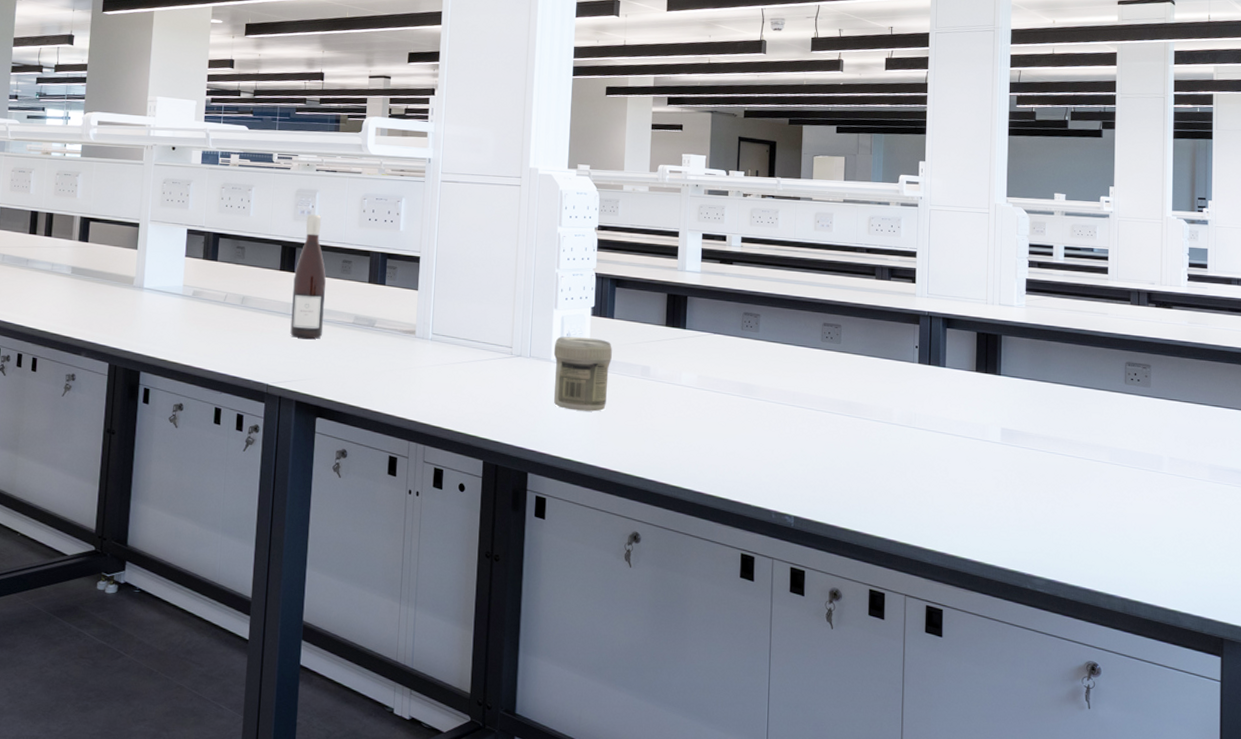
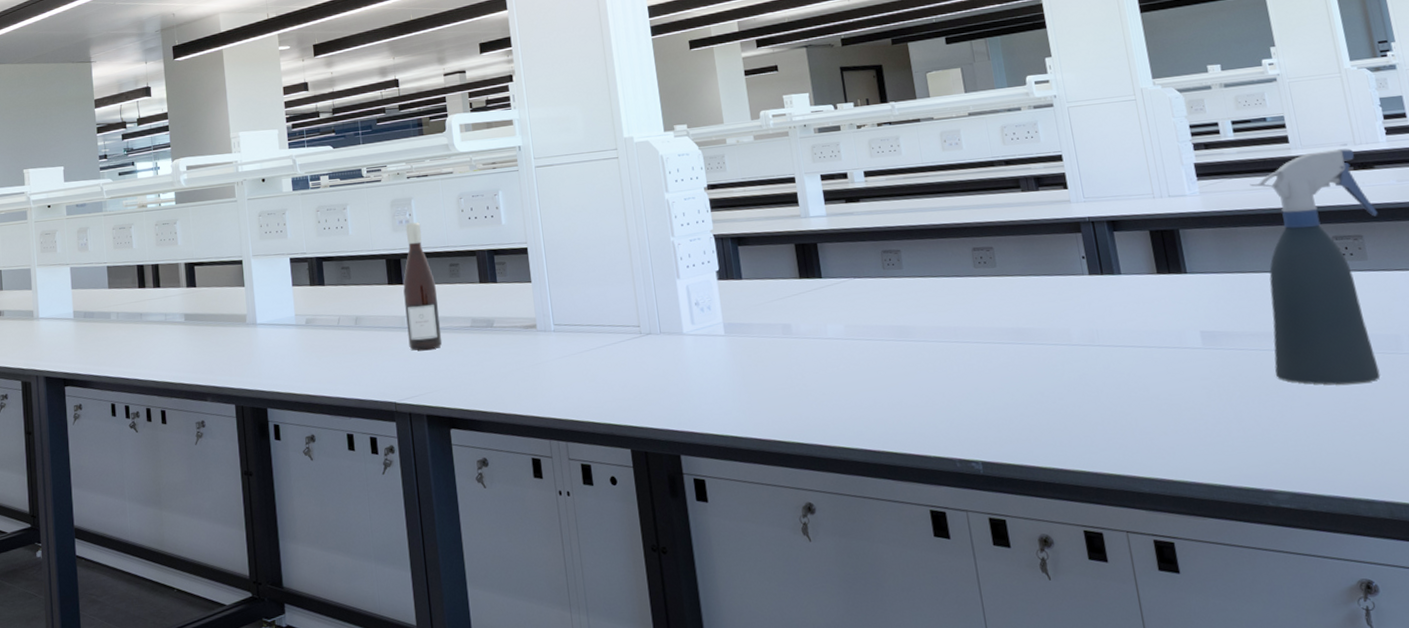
jar: present [553,336,612,412] -> none [684,303,751,383]
spray bottle: none [1055,285,1167,493] -> present [1250,148,1381,384]

